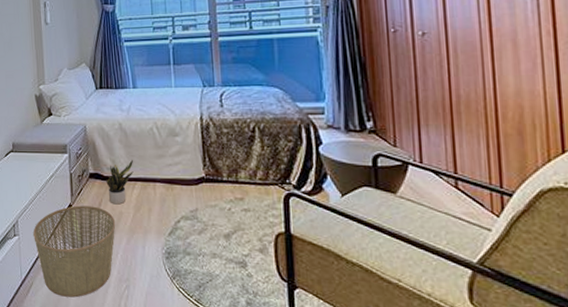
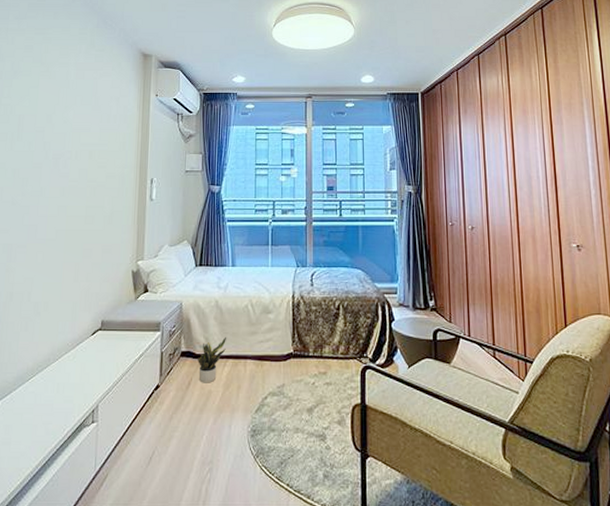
basket: present [33,205,116,298] -> none [114,386,204,487]

